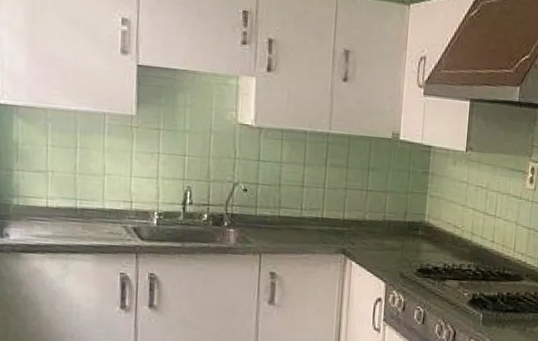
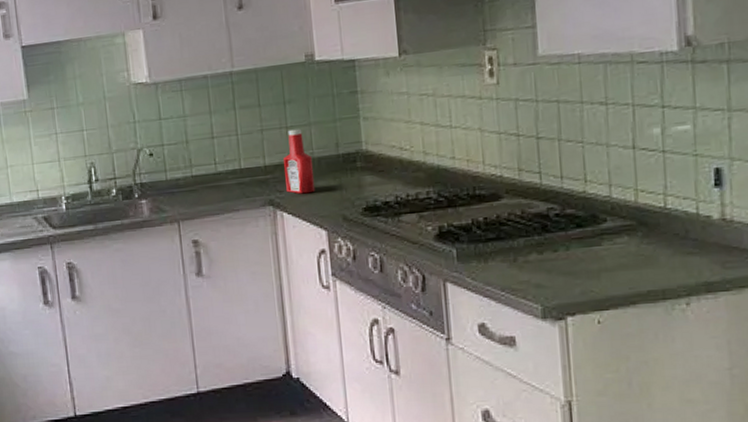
ketchup bottle: none [358,193,384,249] -> present [284,128,316,194]

